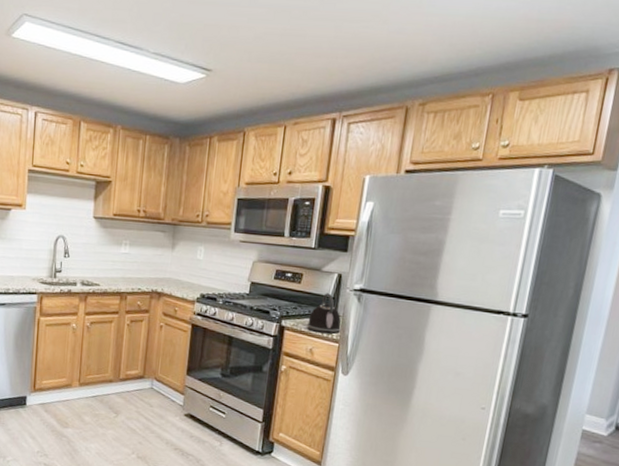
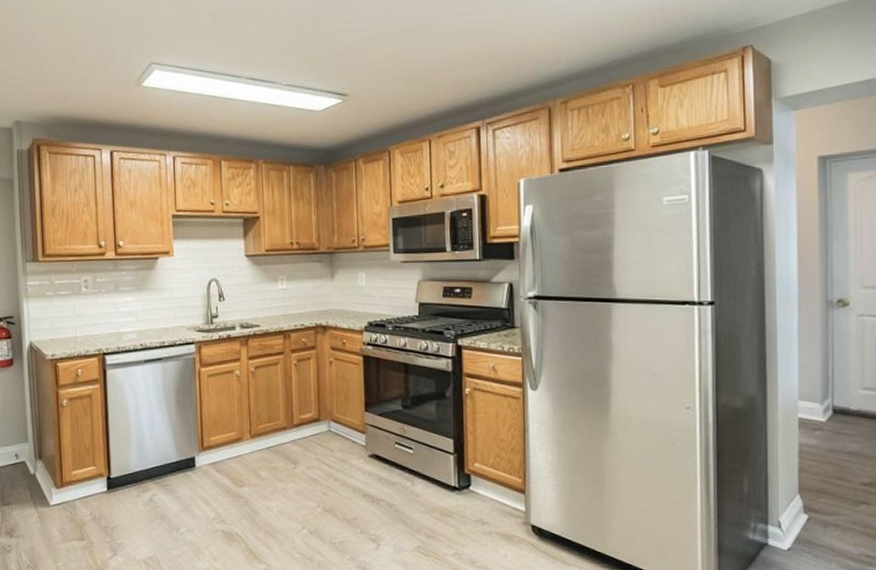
kettle: present [307,293,342,335] -> none [485,305,523,349]

